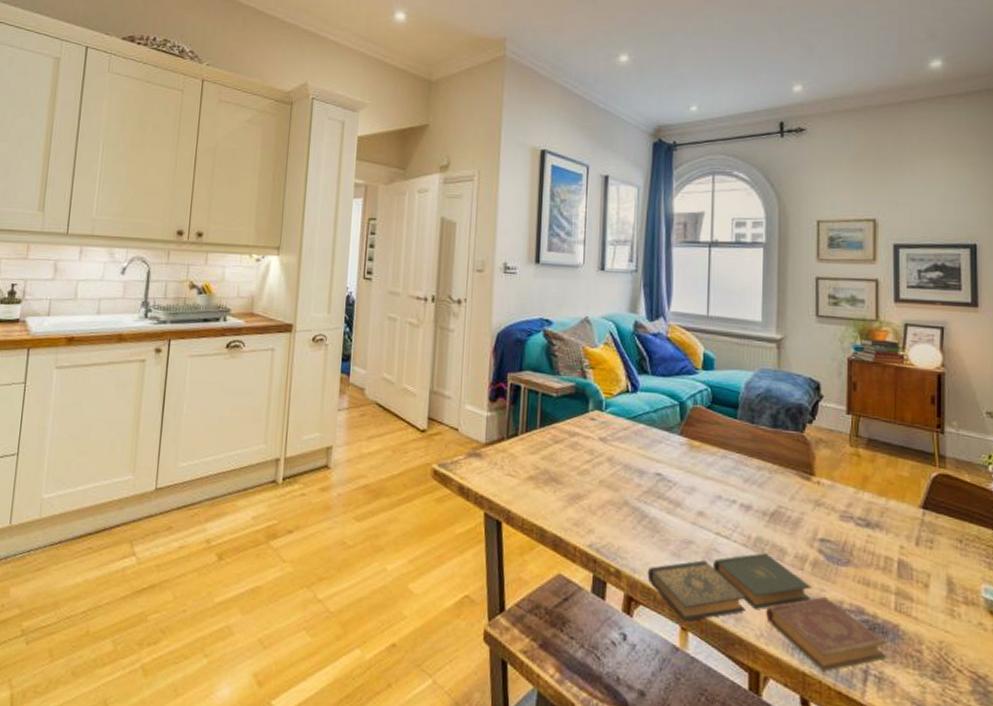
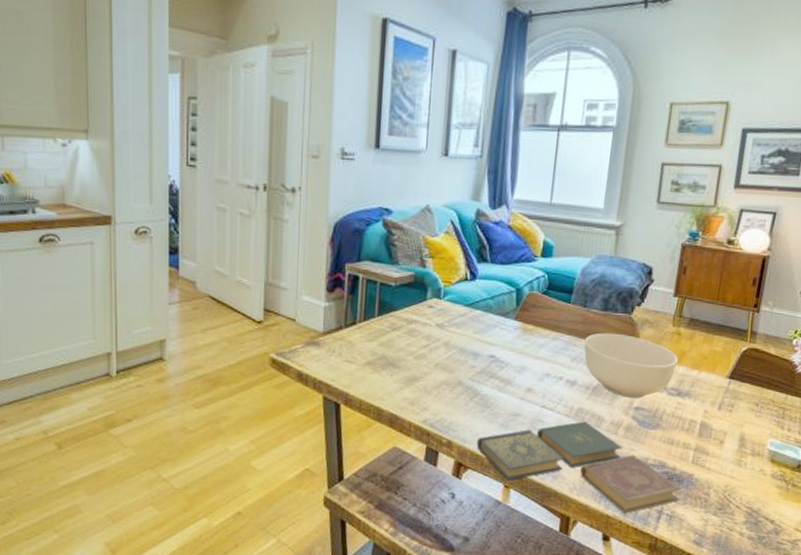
bowl: none [756,451,861,528] -> present [584,333,678,398]
books: present [855,339,904,364] -> none [688,225,734,249]

